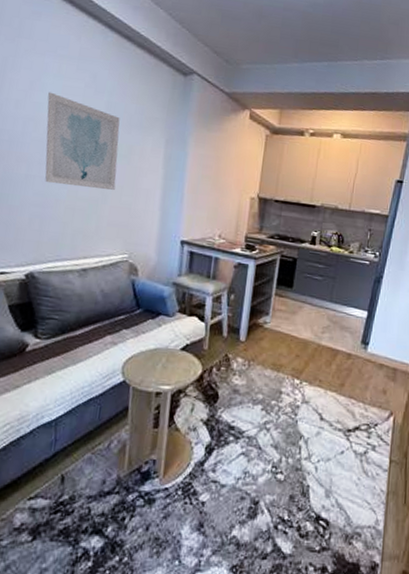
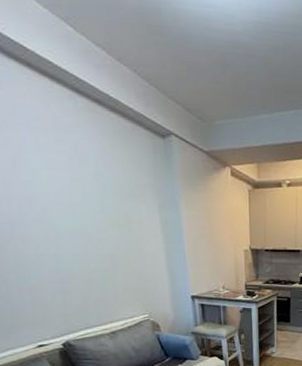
wall art: present [45,92,120,191] -> none [34,168,123,260]

